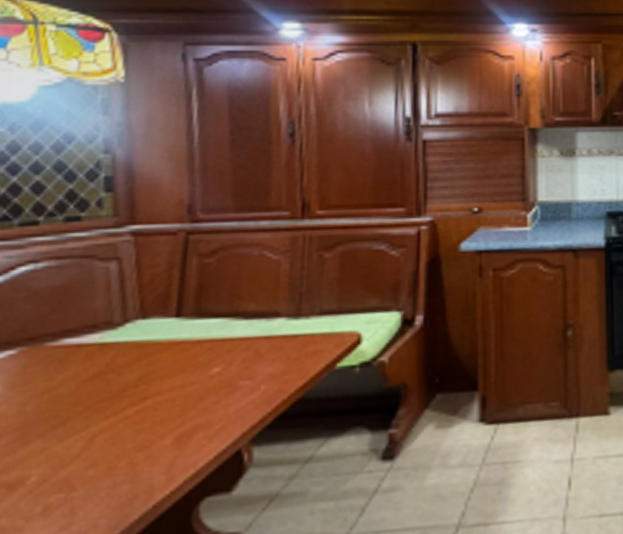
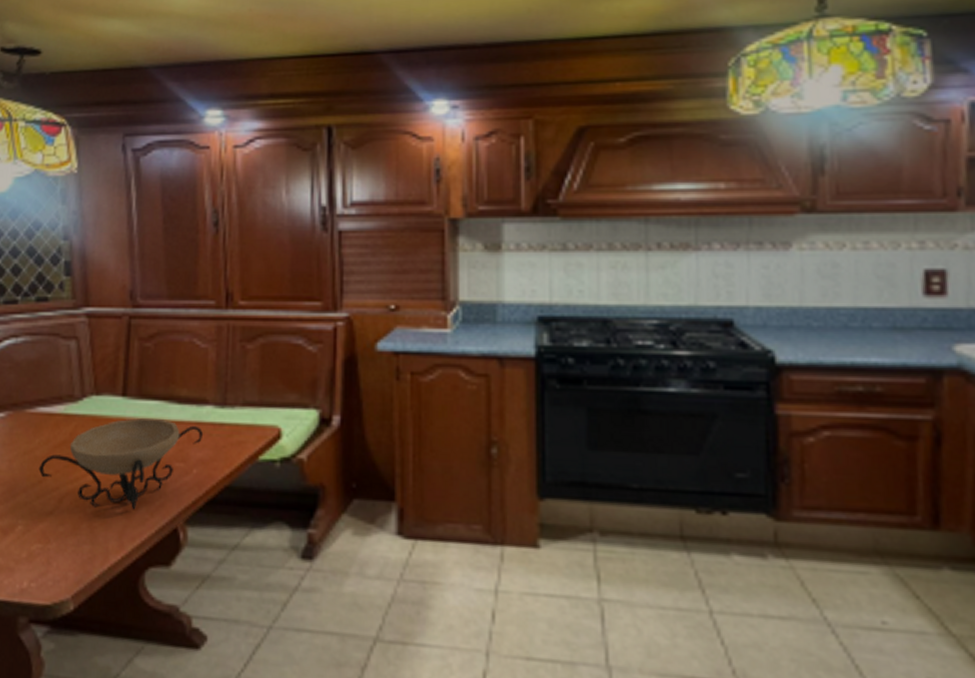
decorative bowl: none [62,336,274,442] -> present [38,417,204,510]

